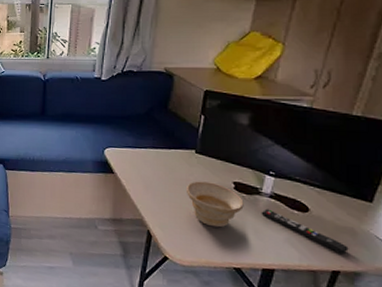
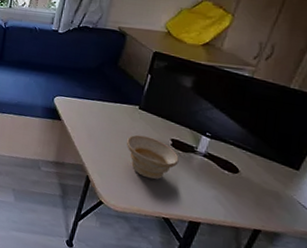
remote control: present [261,208,349,255] -> none [193,166,272,216]

